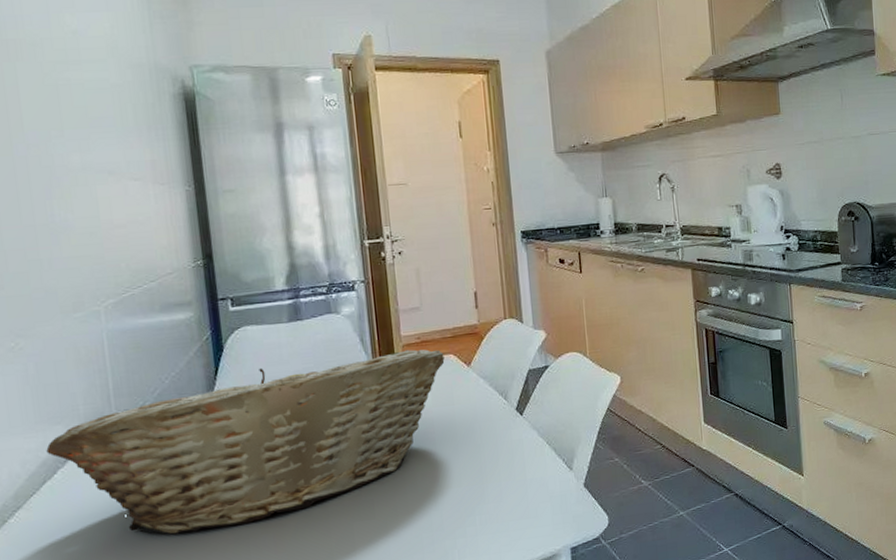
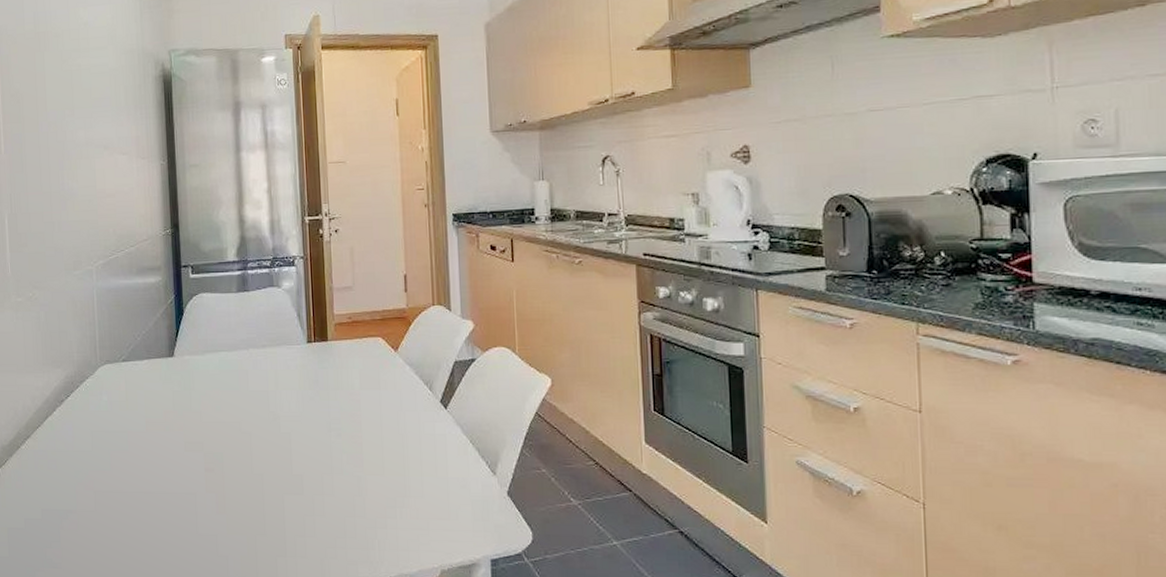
fruit basket: present [46,349,445,535] -> none [49,329,373,481]

